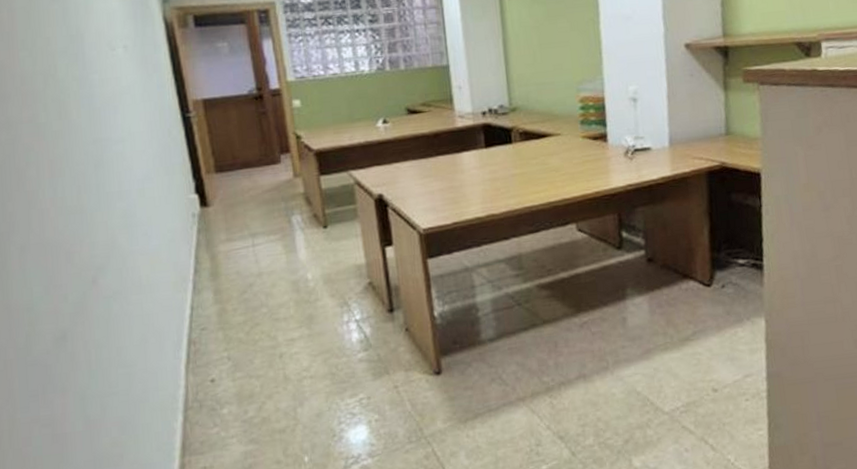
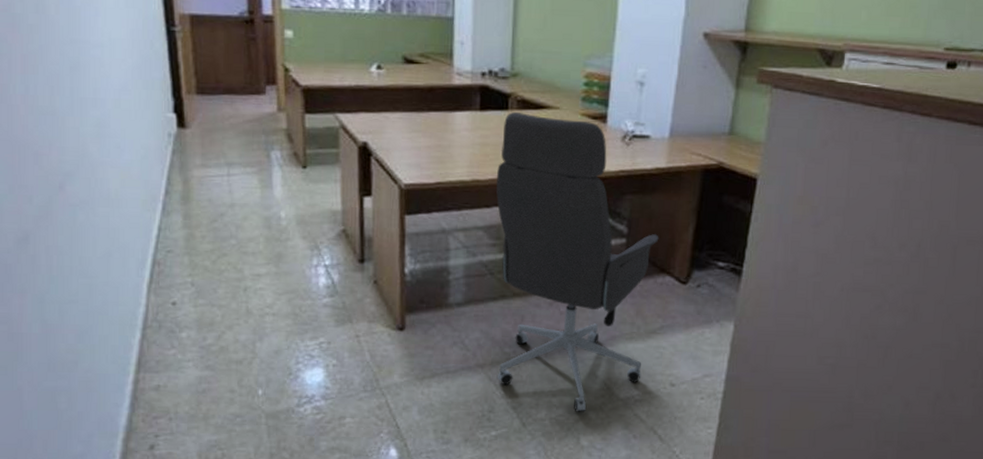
office chair: none [510,143,683,433] -> present [496,111,659,412]

